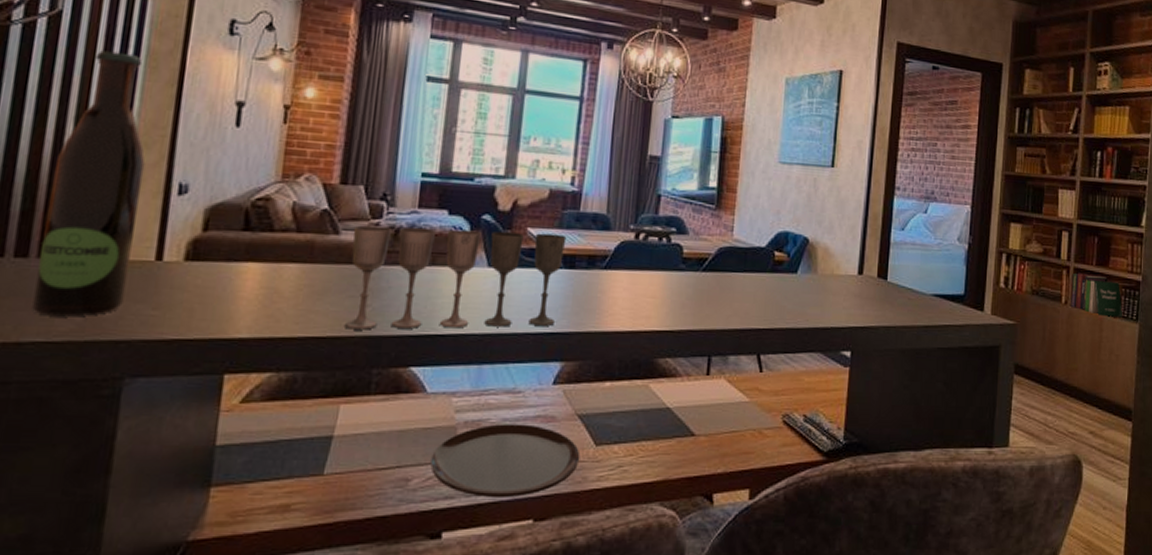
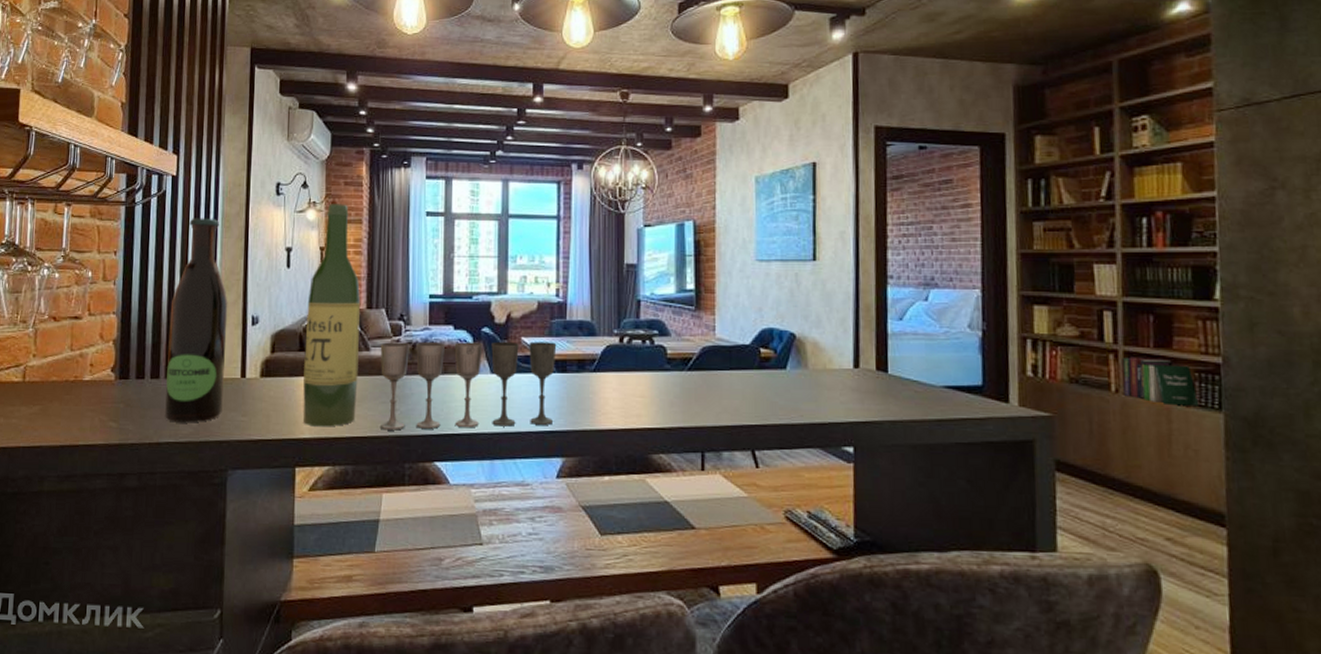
wine bottle: none [239,54,334,325] -> present [302,204,361,427]
plate: present [430,424,581,497] -> none [458,513,587,579]

